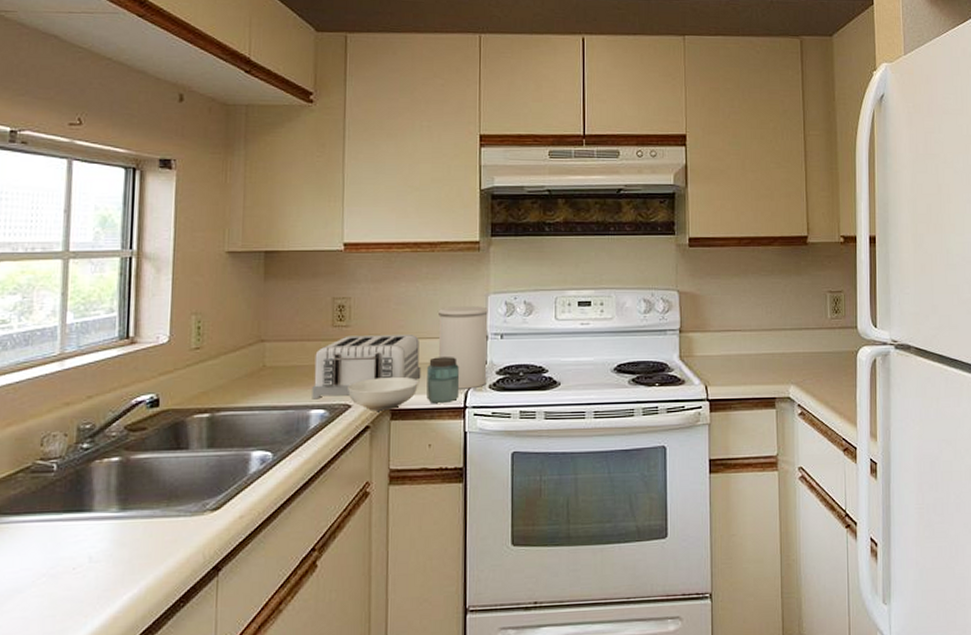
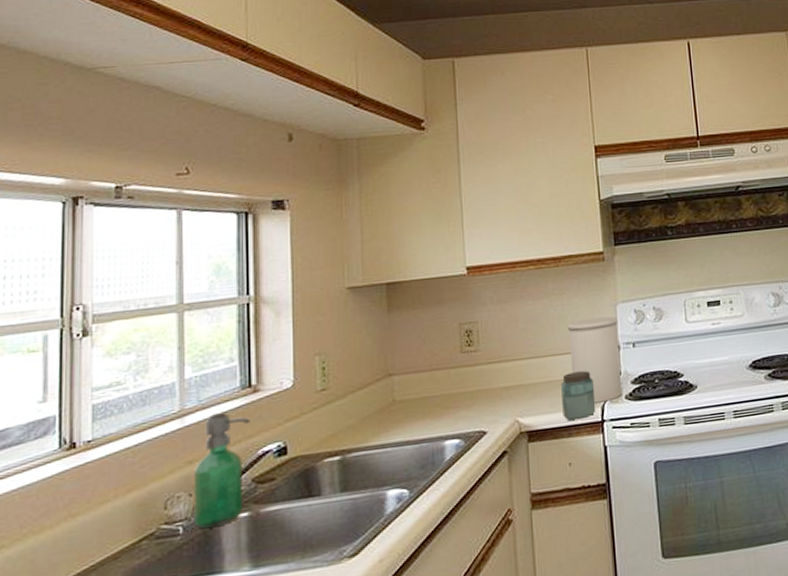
soap dispenser: none [68,359,126,469] -> present [194,412,250,530]
toaster: present [312,335,422,400] -> none [445,352,556,430]
bowl: present [346,376,420,411] -> none [480,396,555,435]

